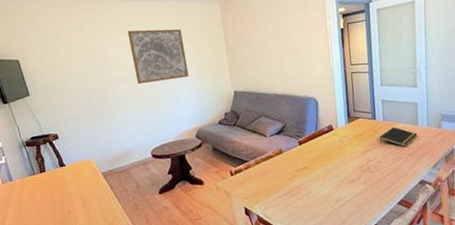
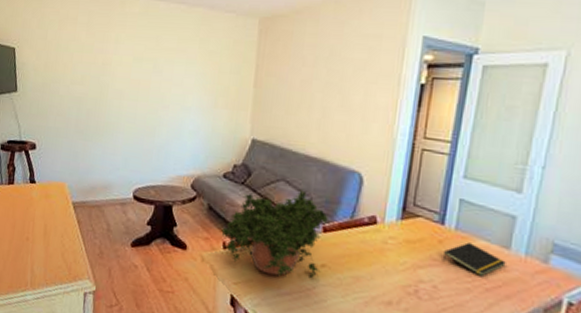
wall art: present [127,29,189,85] -> none [136,36,204,109]
potted plant: none [227,119,304,185] -> present [221,190,328,279]

